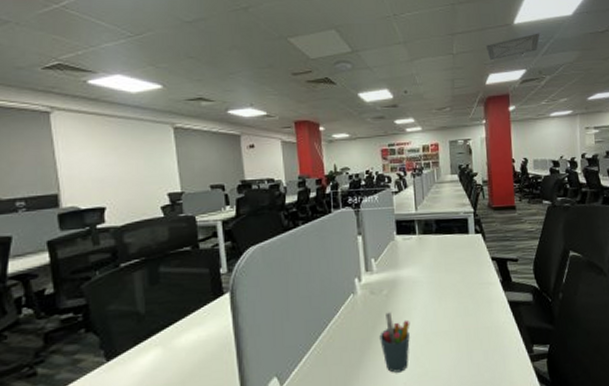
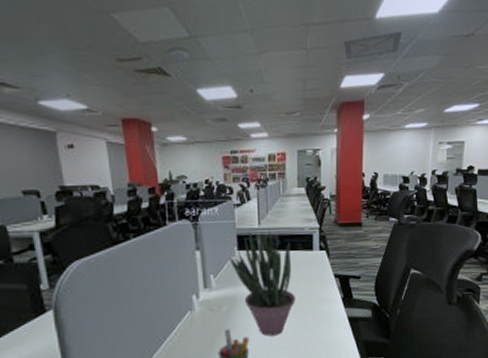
potted plant: none [389,215,454,321] -> present [229,230,295,337]

